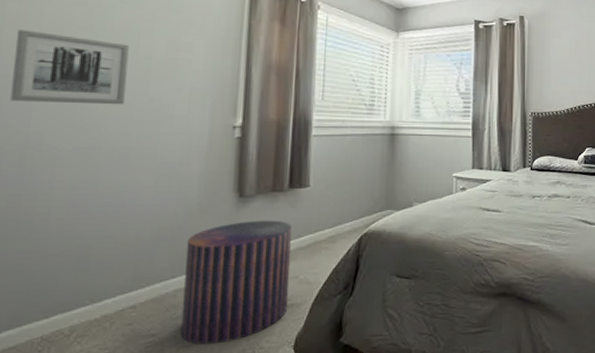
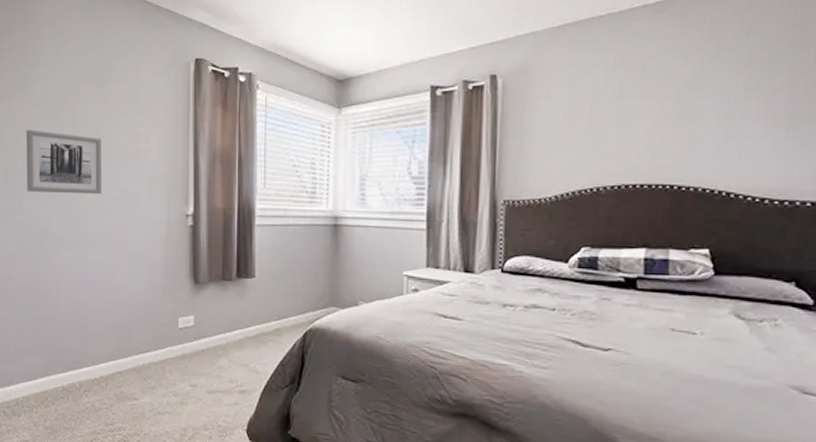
pouf: present [181,220,292,345] -> none [155,306,241,416]

